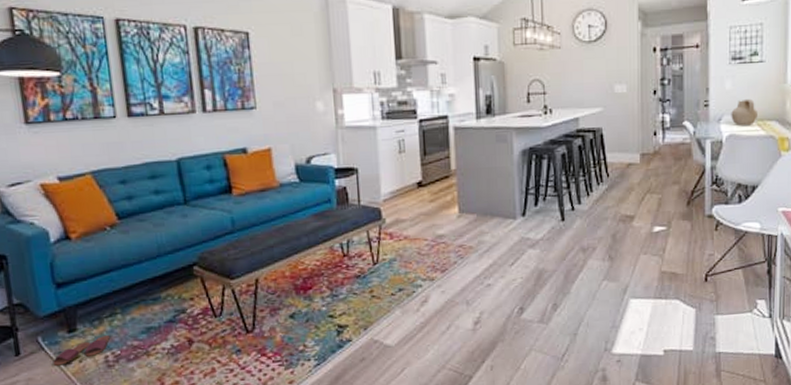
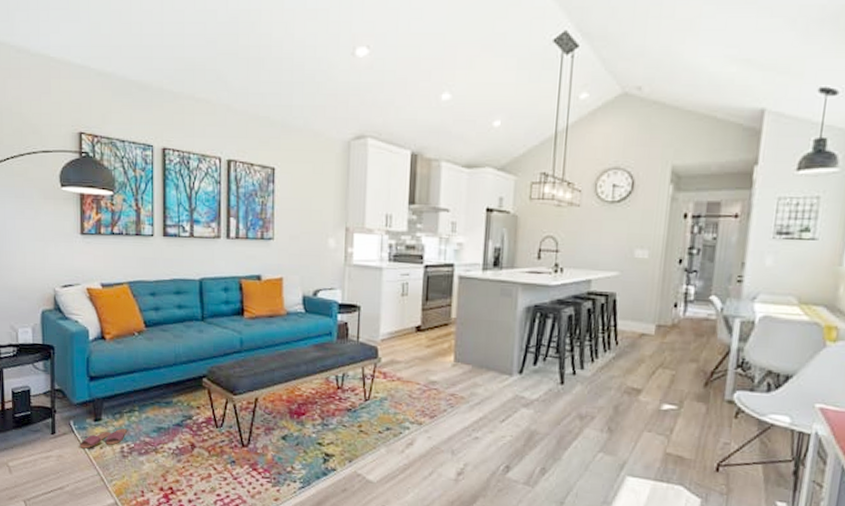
ceramic pitcher: present [731,98,758,126] -> none [768,278,802,309]

